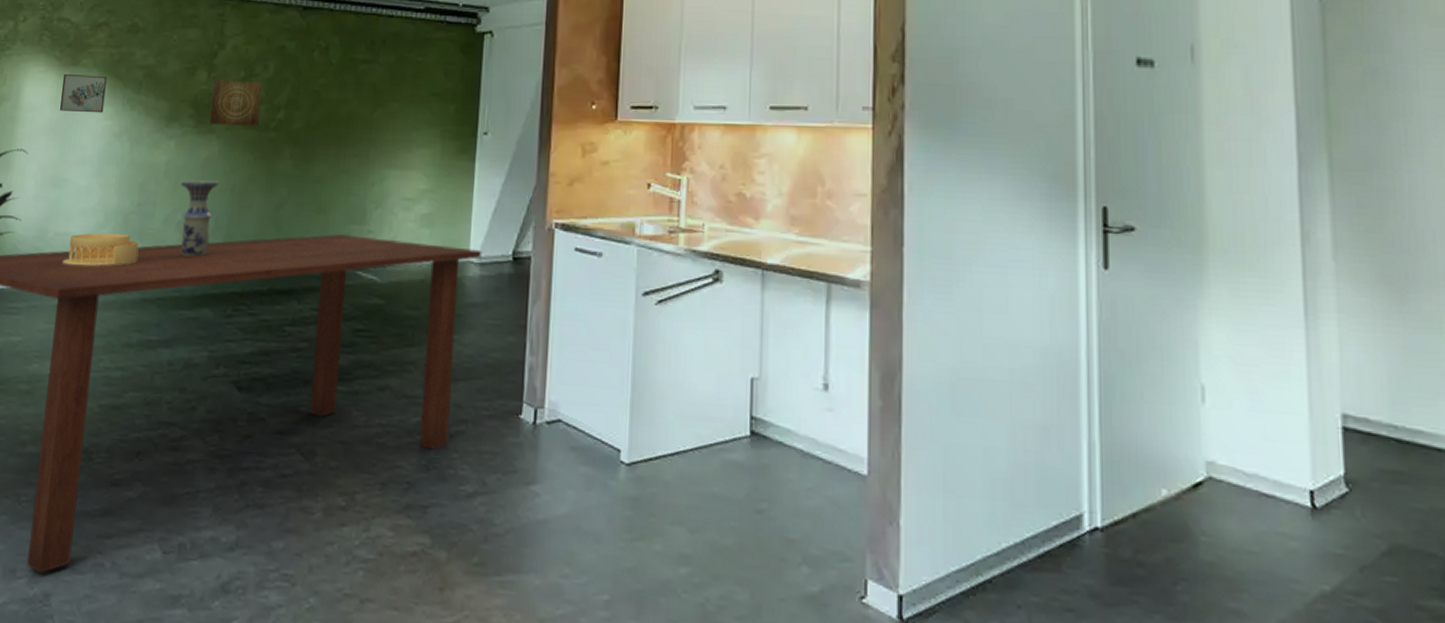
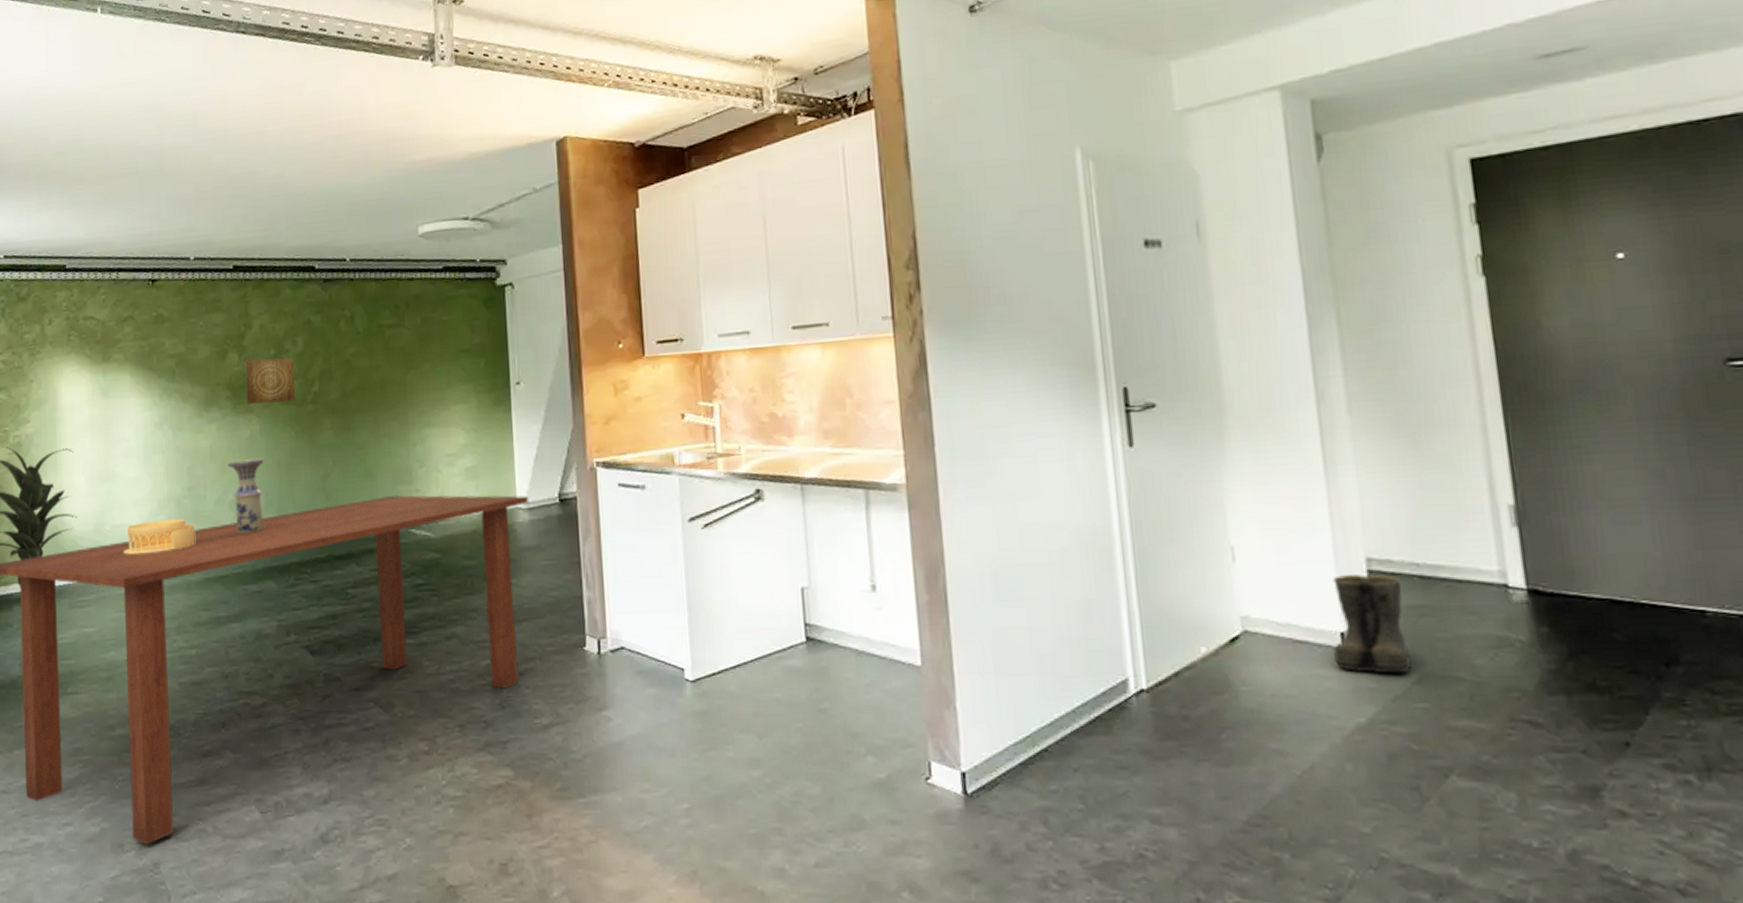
wall art: present [59,73,107,113] -> none [96,369,141,407]
boots: none [1301,429,1383,542] -> present [1333,574,1412,674]

